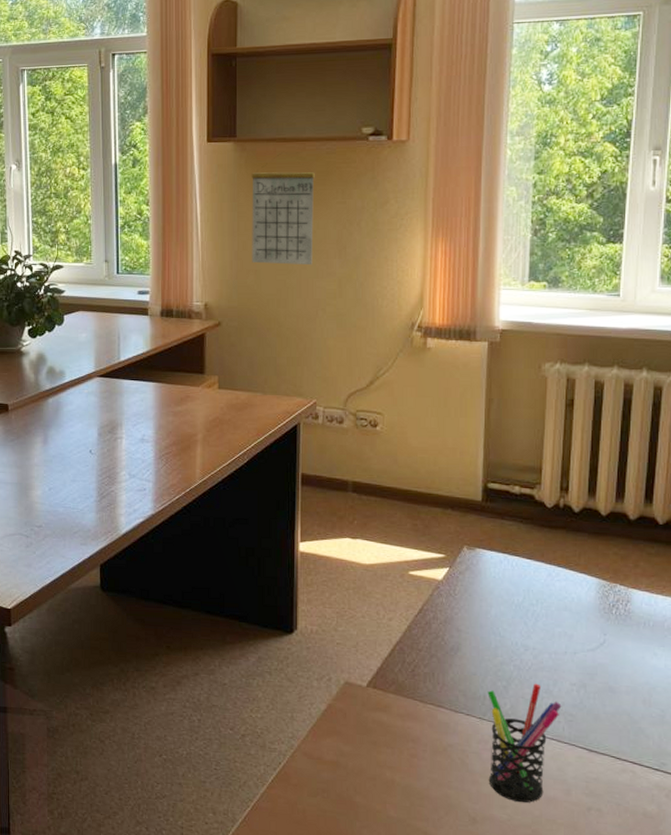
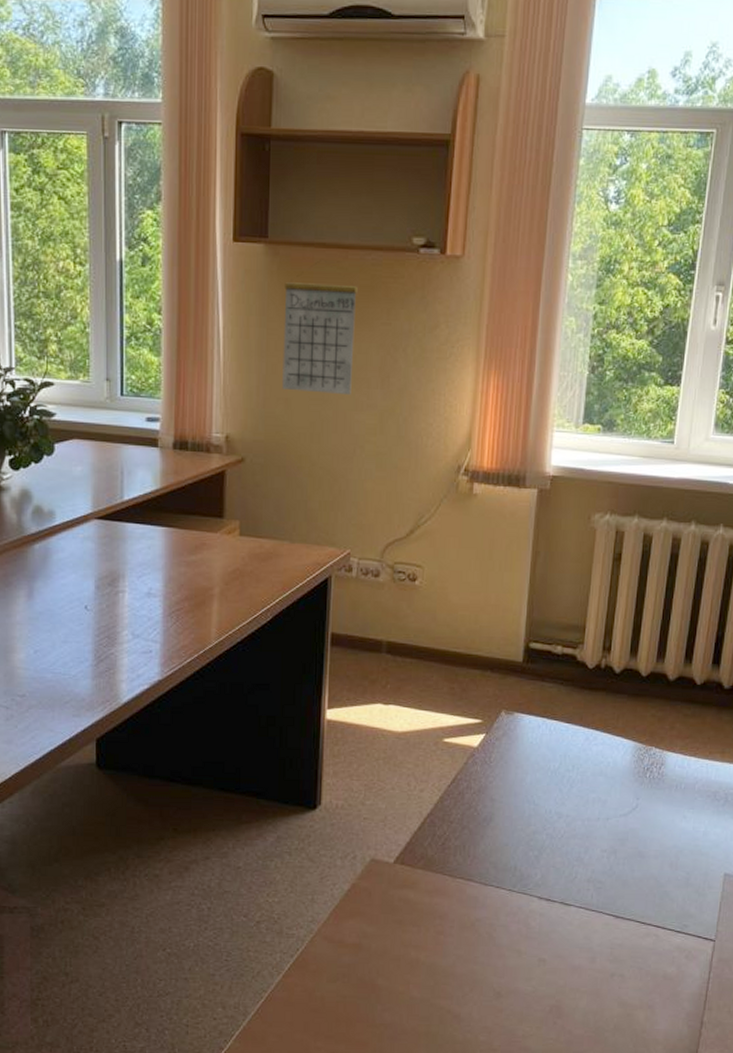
pen holder: present [487,683,562,803] -> none [515,851,592,974]

